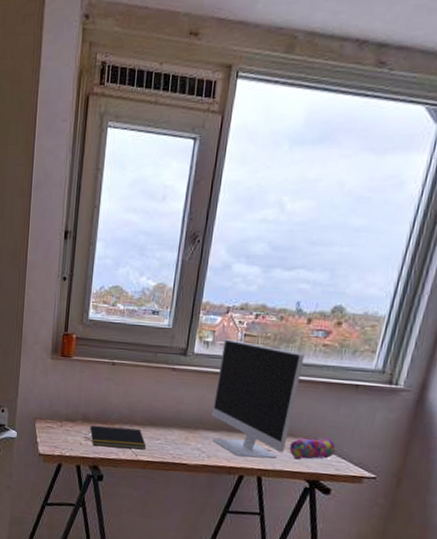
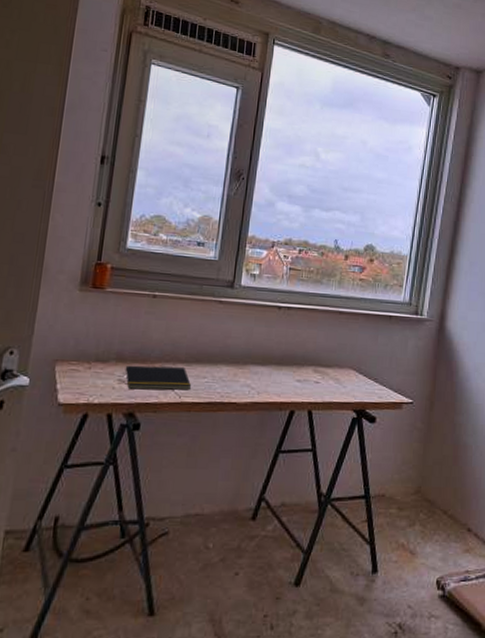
computer monitor: present [211,339,305,459] -> none [260,272,345,392]
pencil case: present [289,437,335,460] -> none [336,366,376,390]

